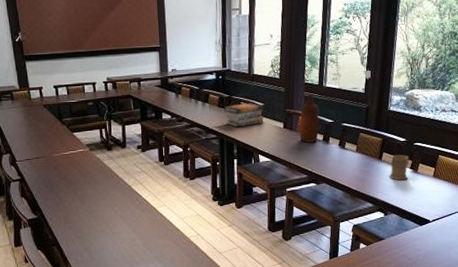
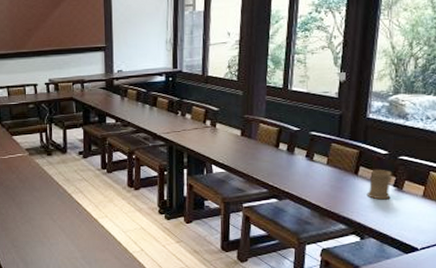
book stack: present [224,103,264,128] -> none [174,107,219,134]
bottle: present [299,94,319,143] -> none [259,99,283,153]

